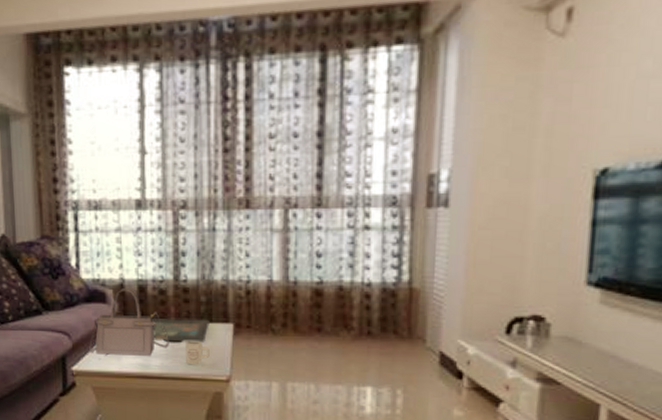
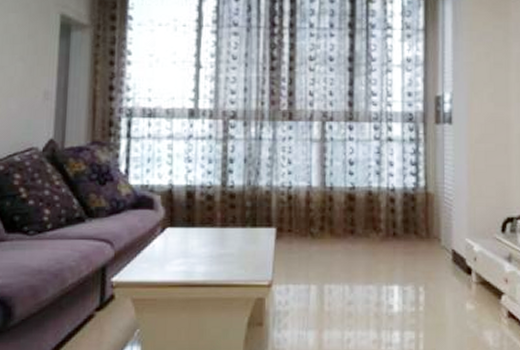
handbag: present [89,287,169,357] -> none [132,193,214,264]
decorative tray: present [152,319,209,343] -> none [198,224,254,248]
mug: present [184,341,210,365] -> none [229,246,253,271]

